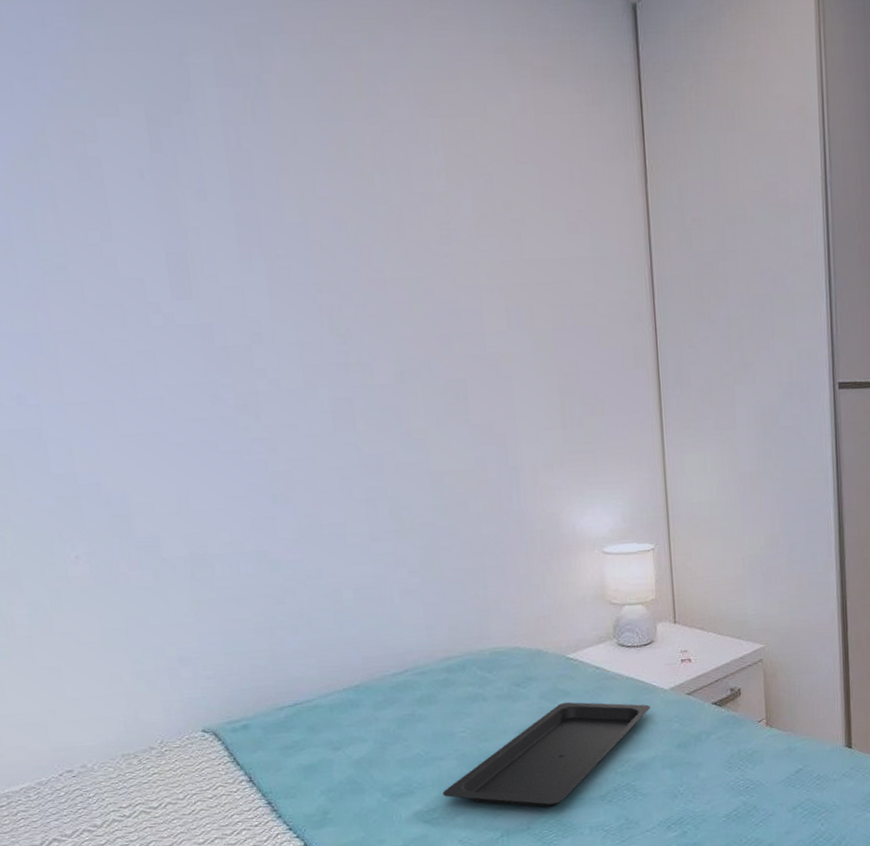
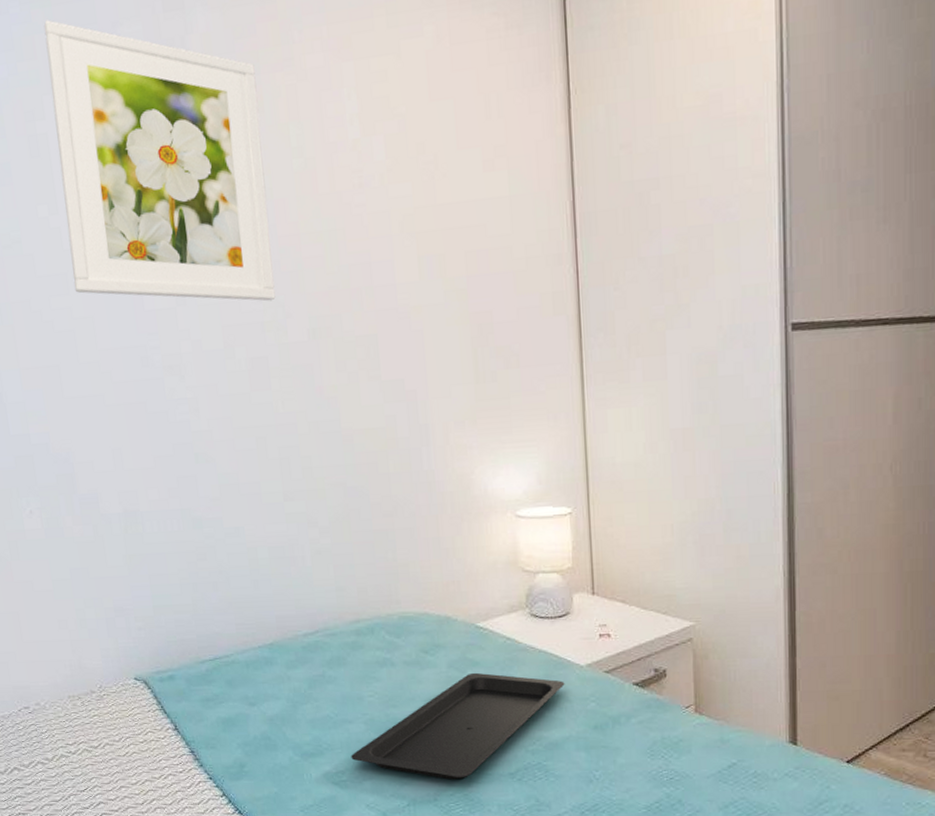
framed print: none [96,39,361,343] -> present [43,20,276,302]

